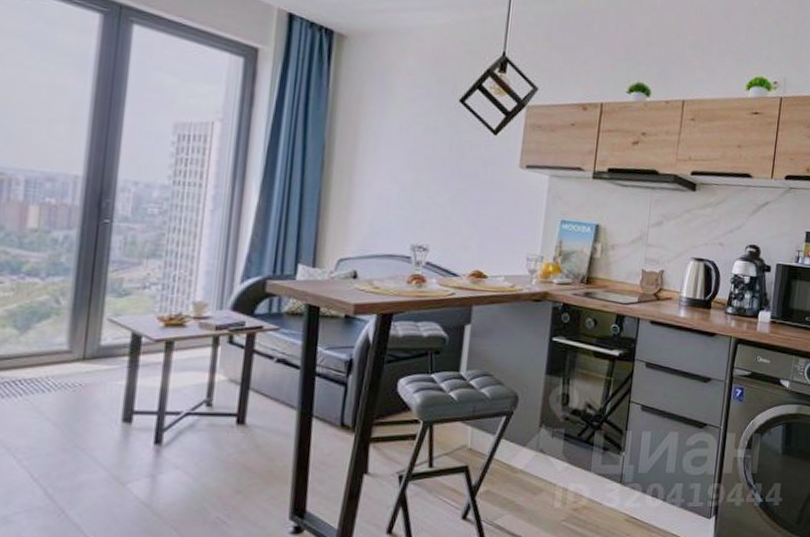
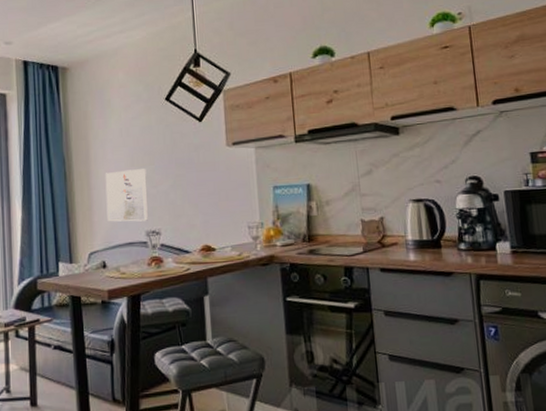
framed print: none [367,170,424,234] -> present [105,169,149,222]

